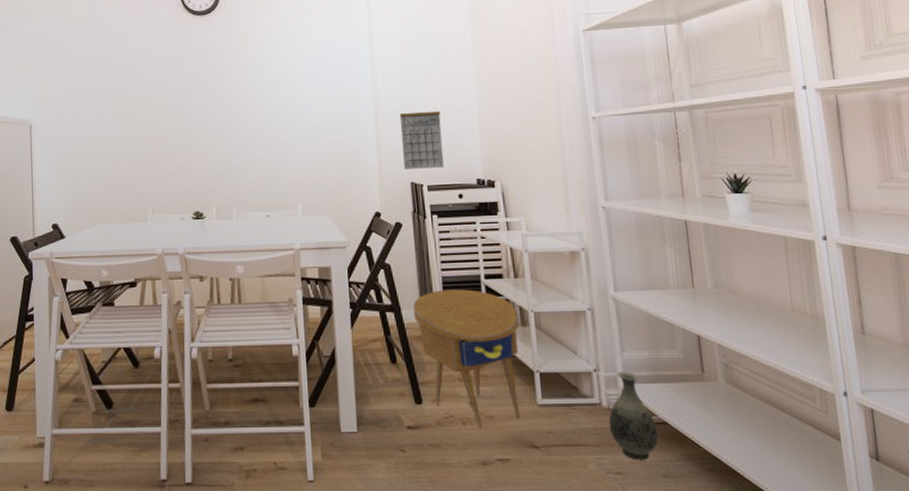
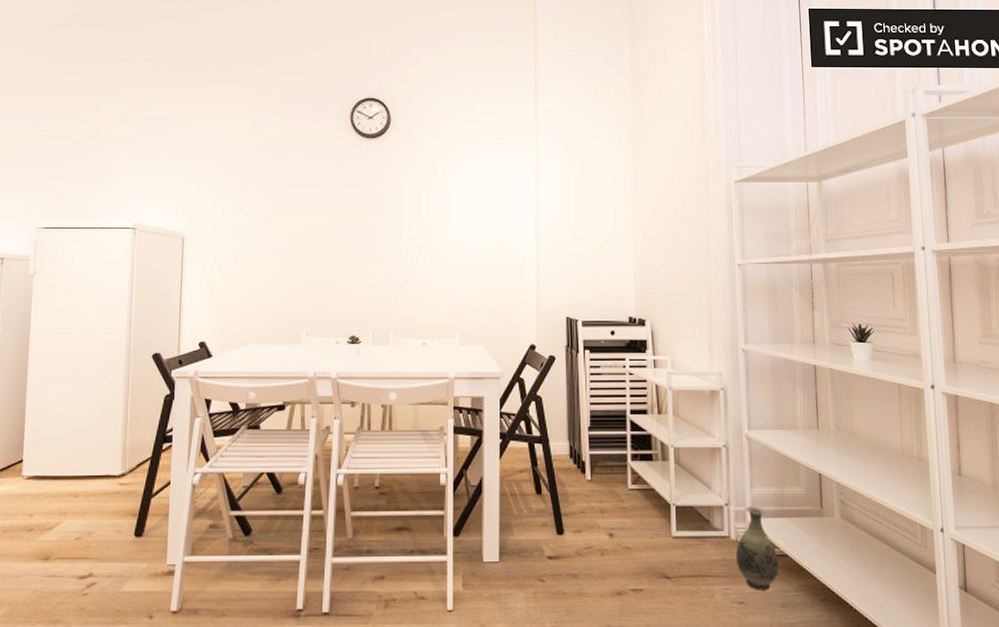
calendar: present [399,110,444,169] -> none [559,249,599,304]
side table: present [413,289,520,427] -> none [560,423,659,558]

